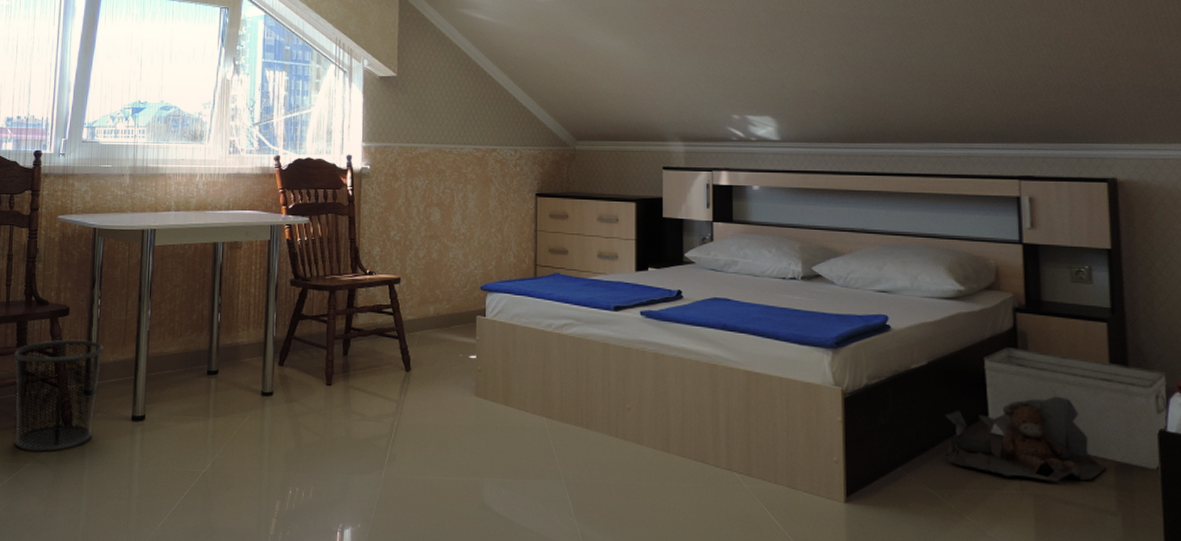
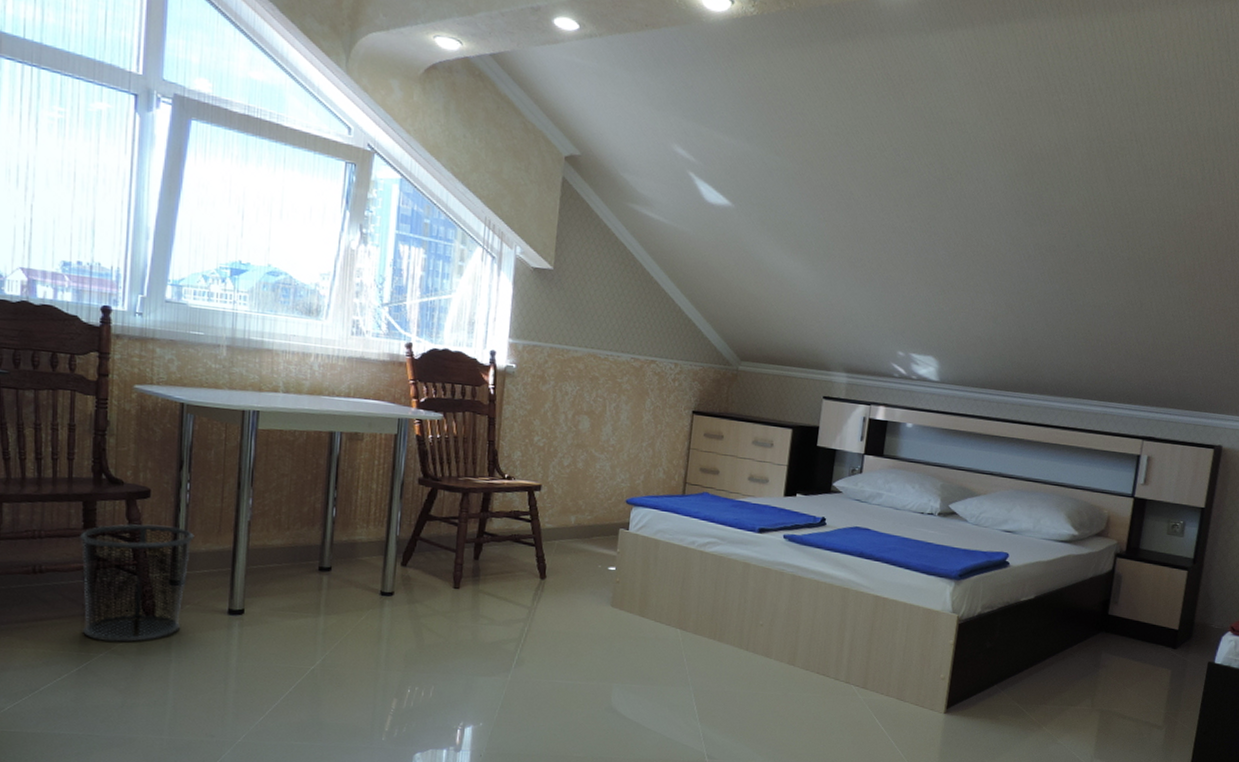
bag: present [944,396,1107,482] -> none [1035,630,1162,701]
storage bin: present [983,348,1168,469] -> none [1076,587,1224,693]

